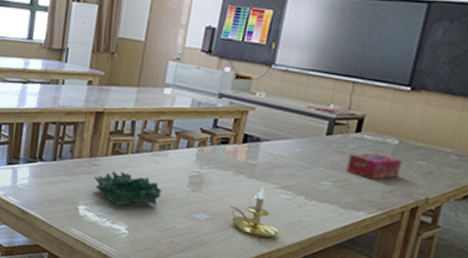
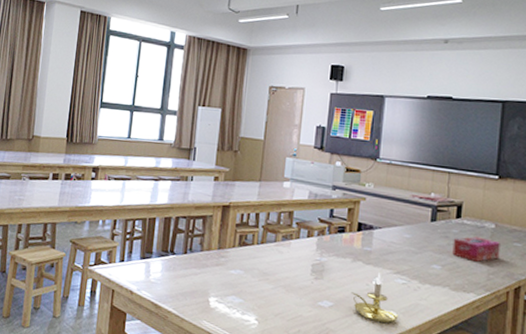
decorative bowl: present [94,170,162,207] -> none [223,261,287,296]

